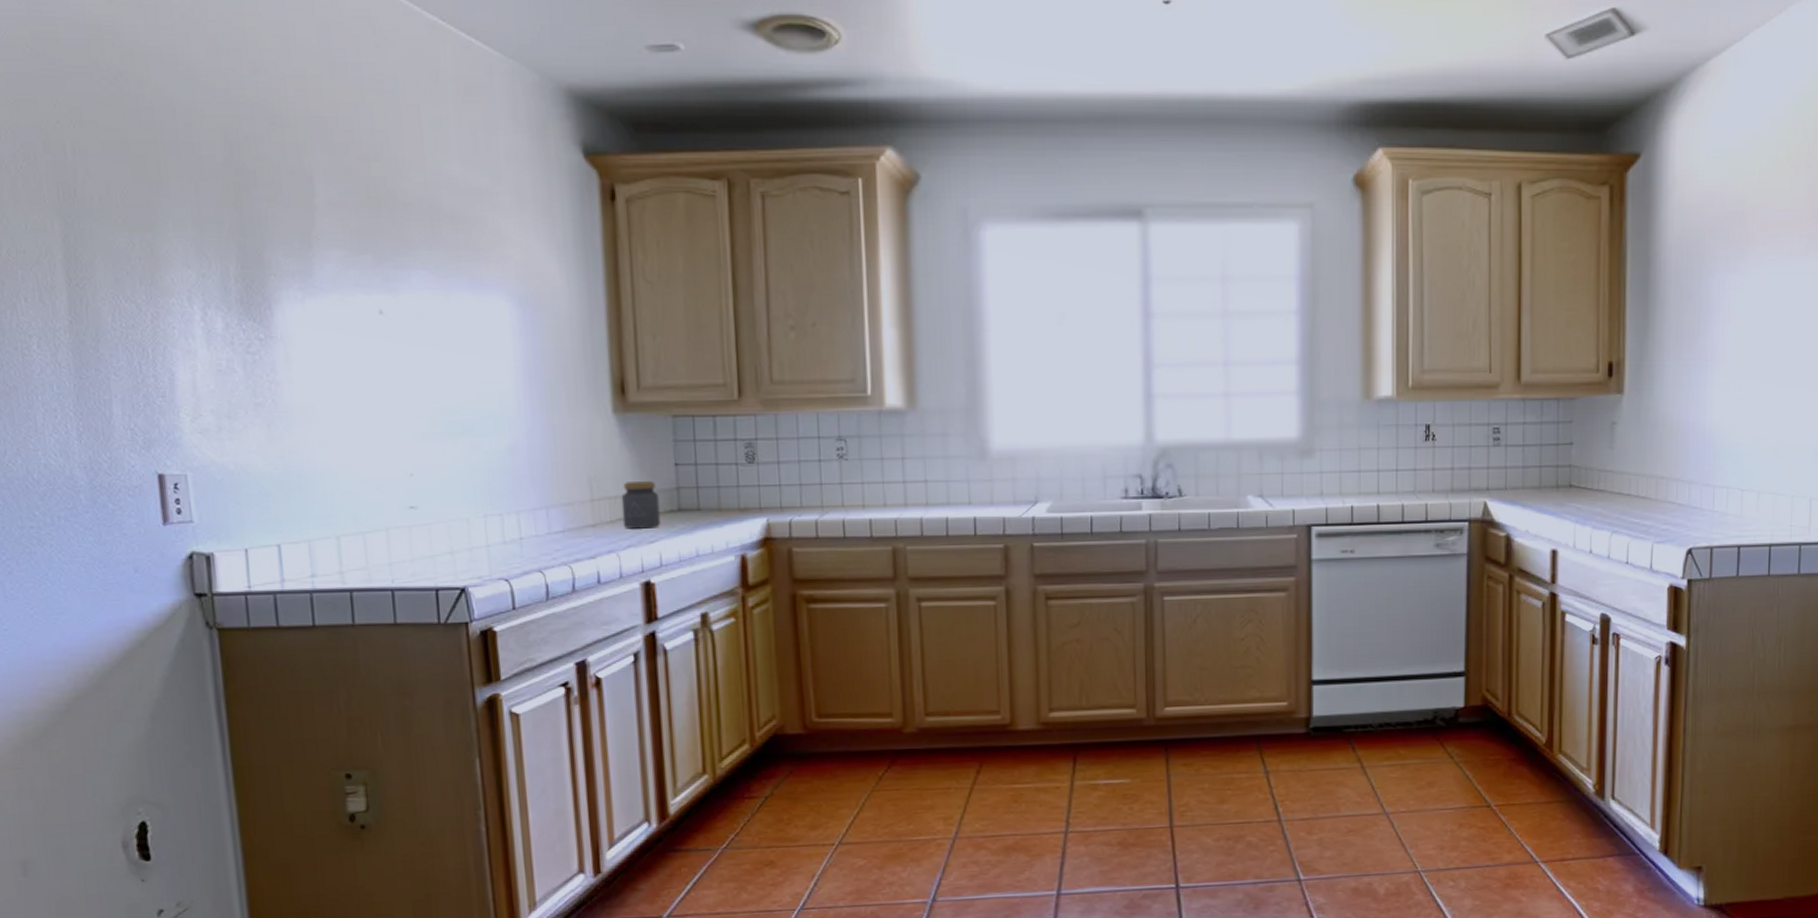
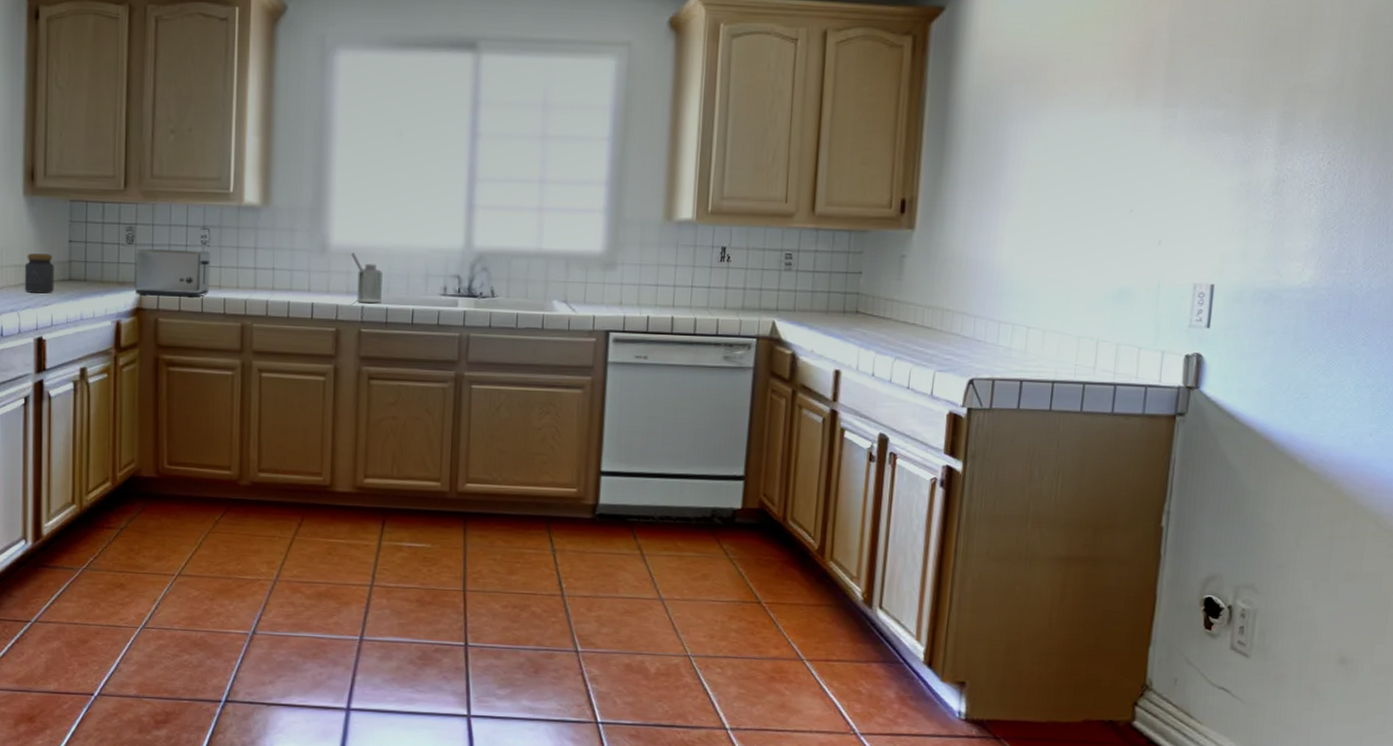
toaster: none [757,465,852,522] -> present [134,248,211,298]
soap dispenser: none [1015,457,1055,514] -> present [351,253,383,304]

